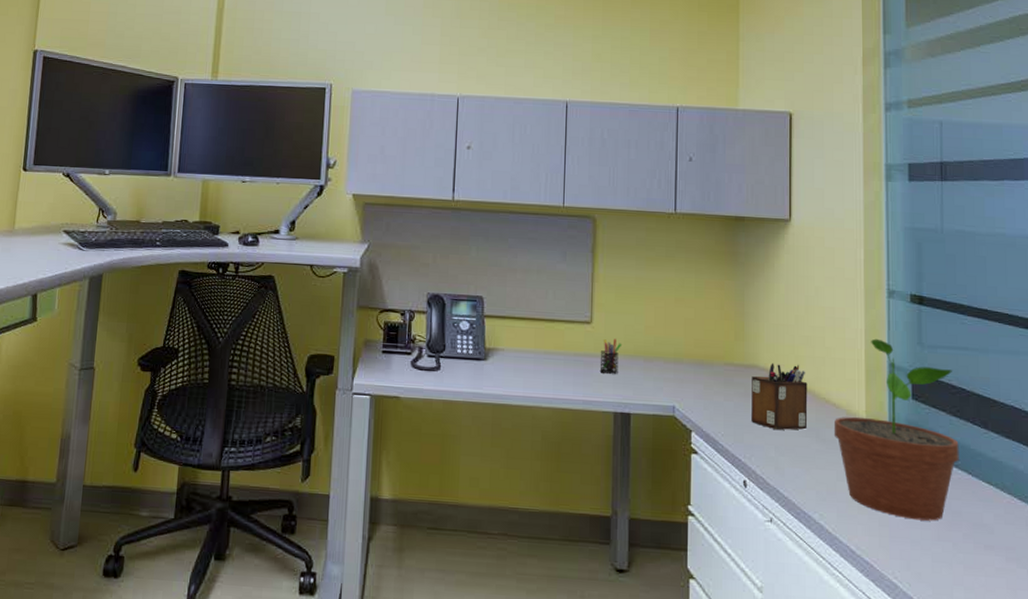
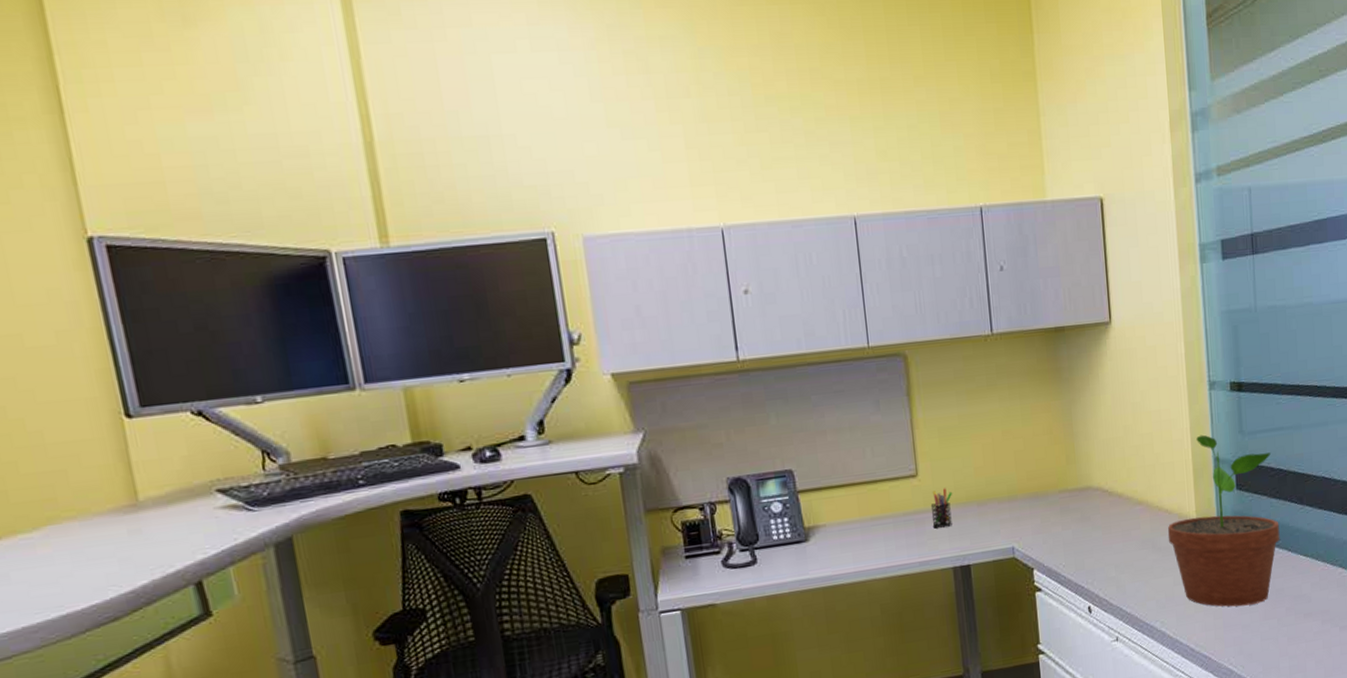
desk organizer: present [752,362,808,430] -> none [1087,477,1143,549]

